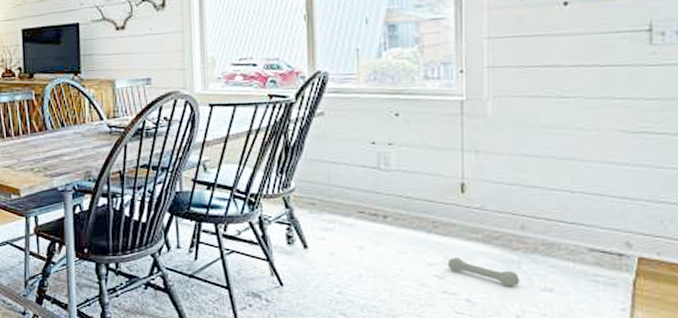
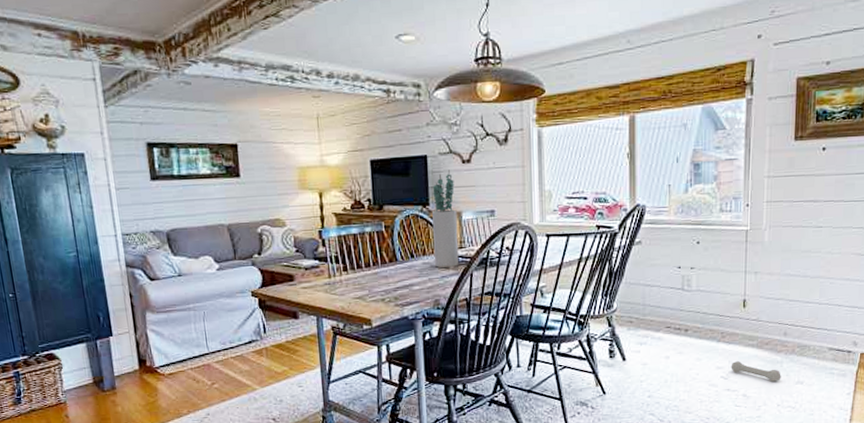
vase: none [83,37,113,139] -> present [431,170,459,269]

